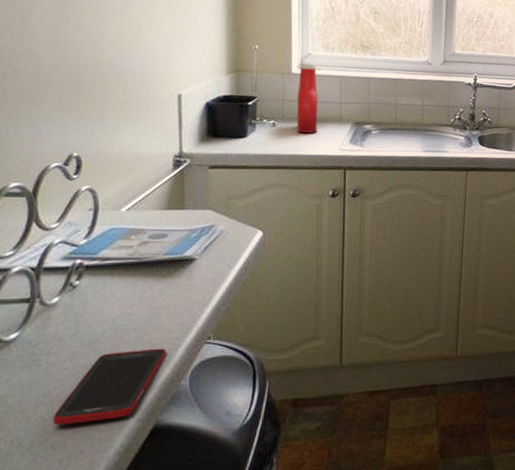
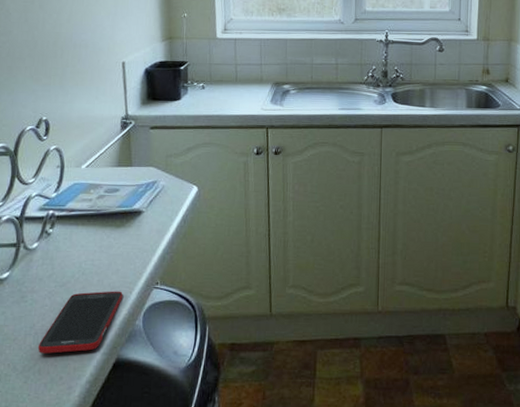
ketchup bottle: present [296,62,318,134] -> none [222,27,242,95]

